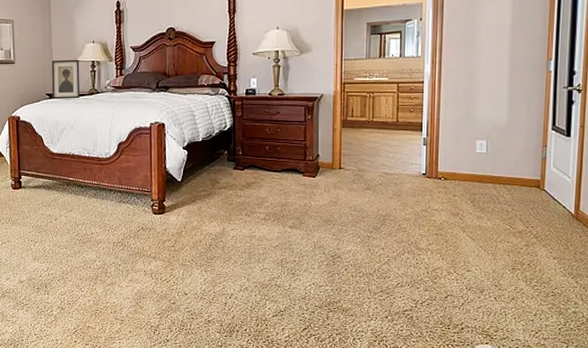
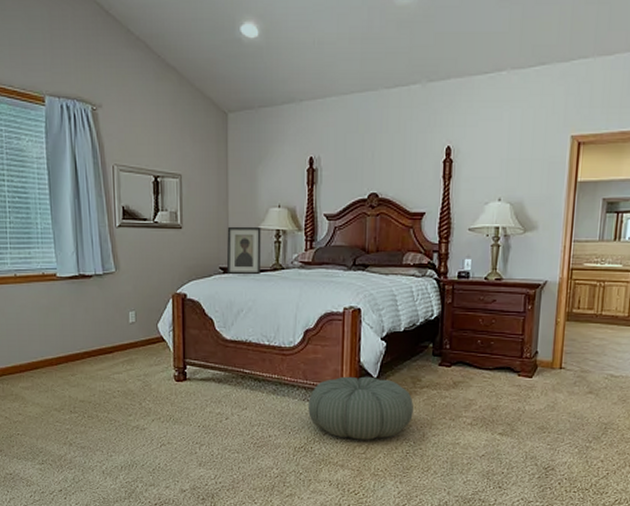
pouf: none [124,180,213,235] -> present [308,376,413,440]

